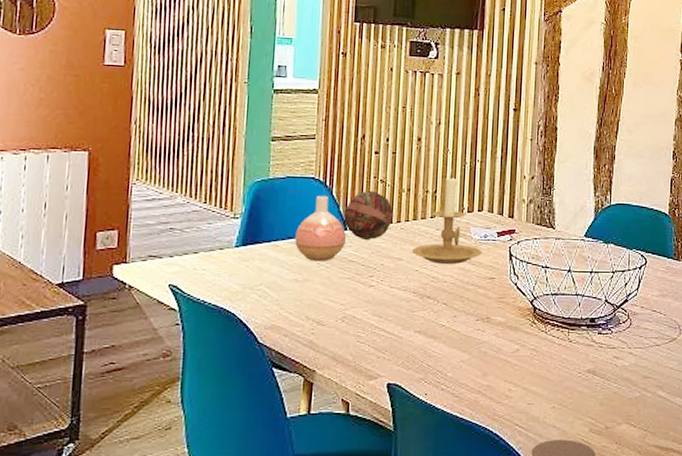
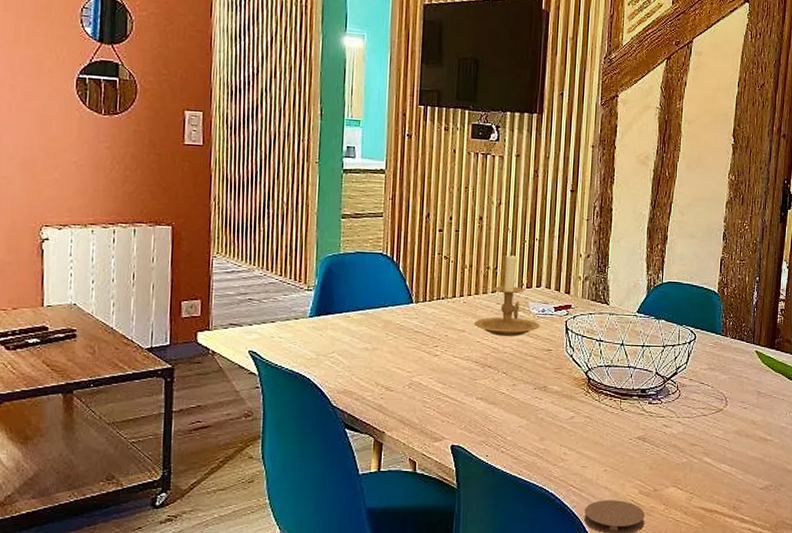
vase: present [295,195,347,262] -> none [364,270,413,332]
decorative ball: present [343,191,394,241] -> none [410,266,457,313]

